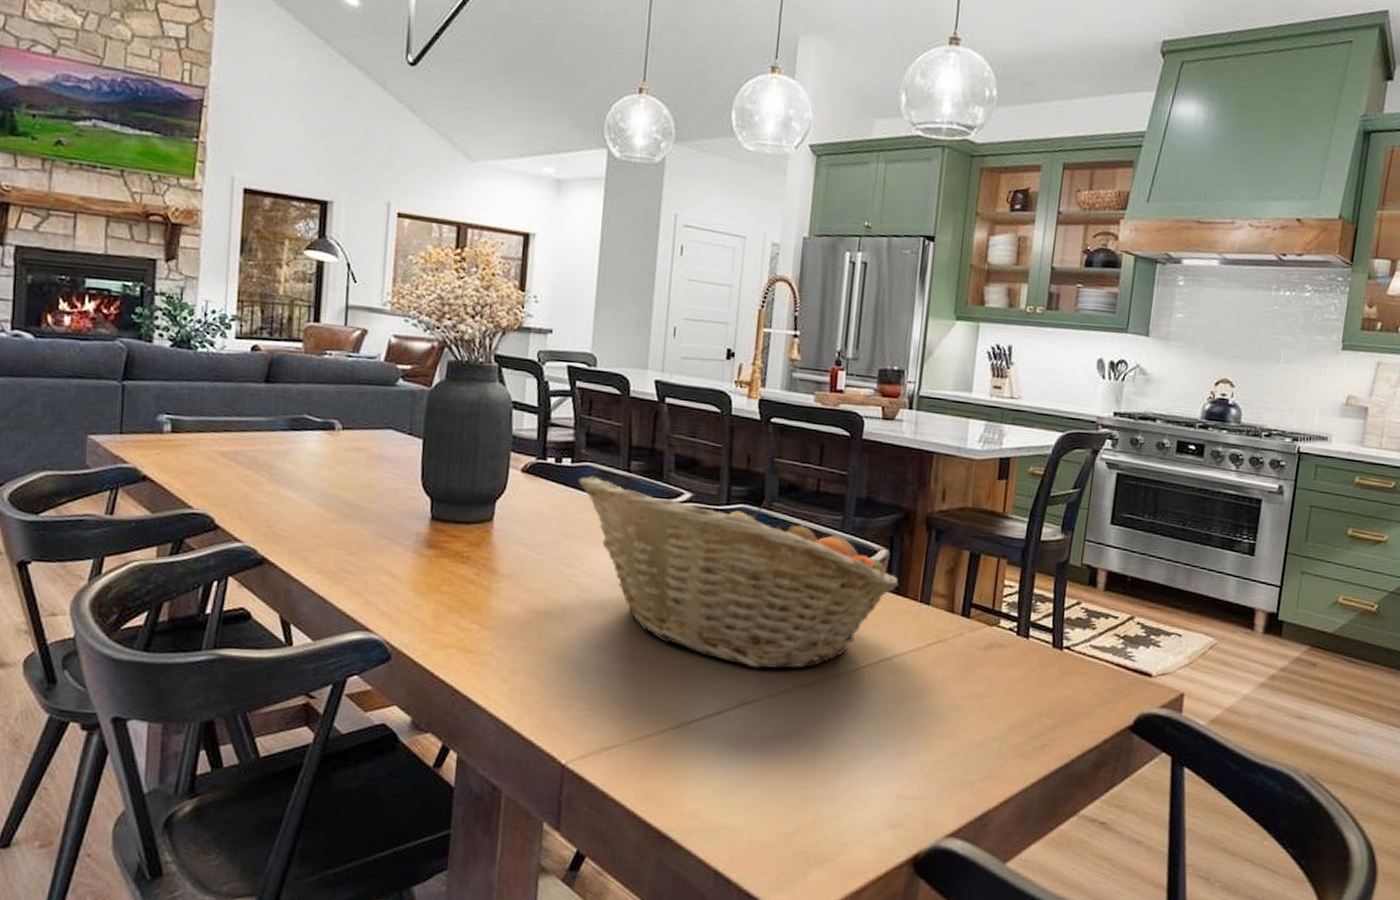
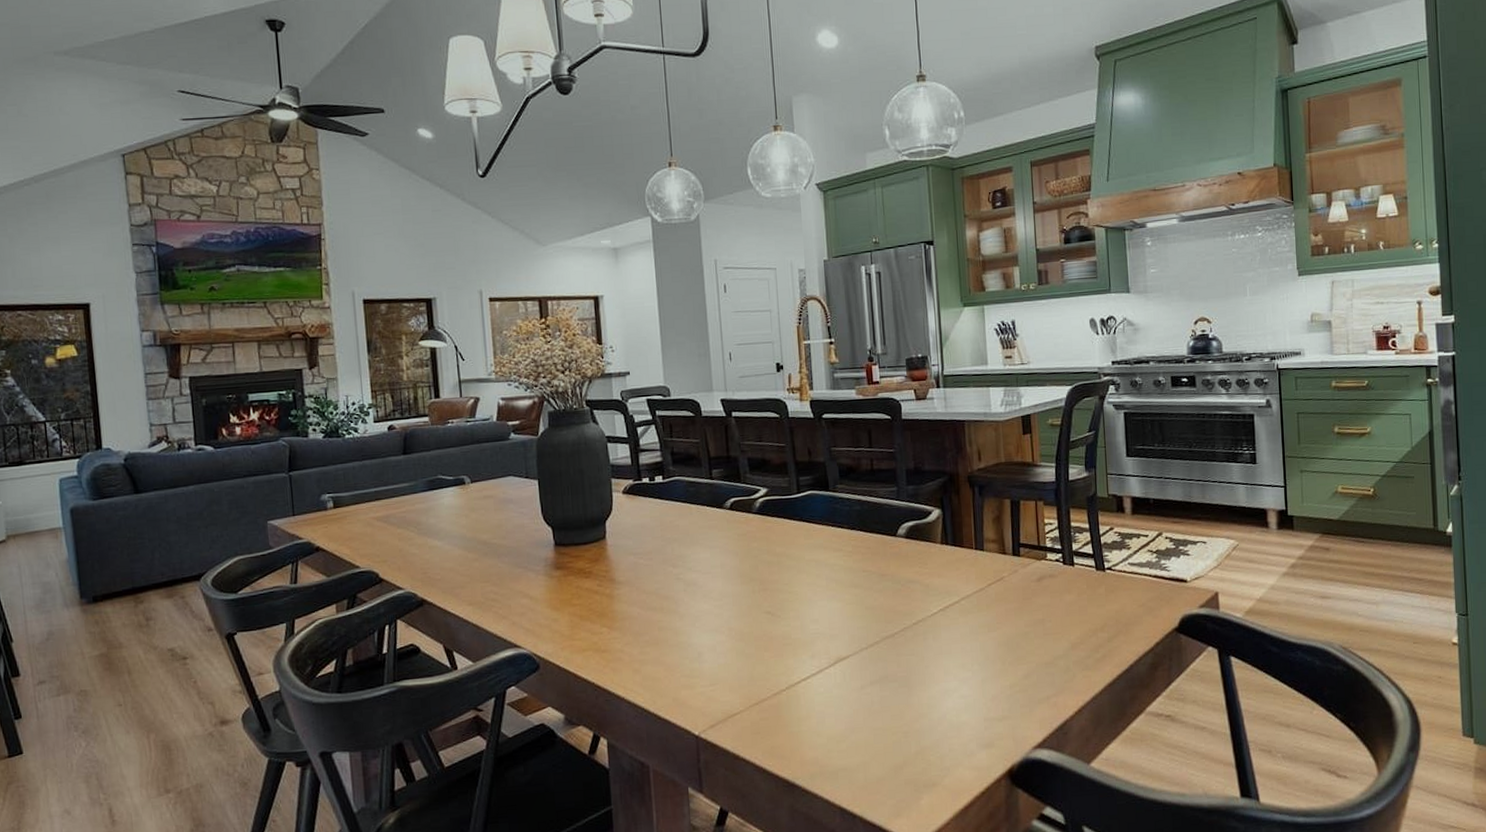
fruit basket: present [578,475,900,669] -> none [671,484,955,628]

